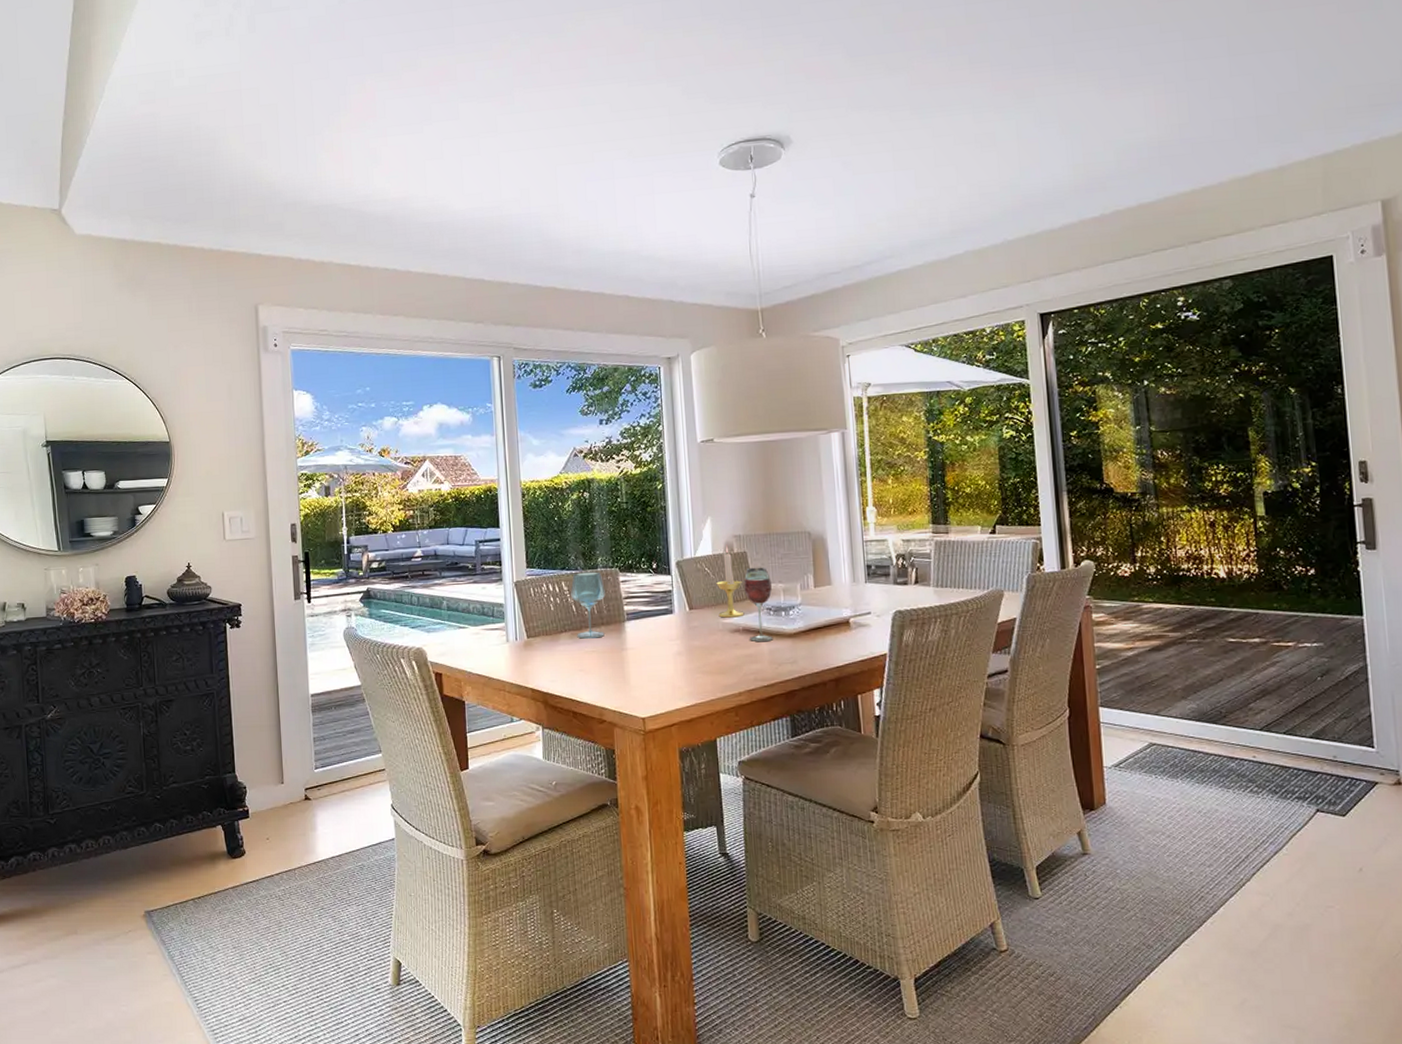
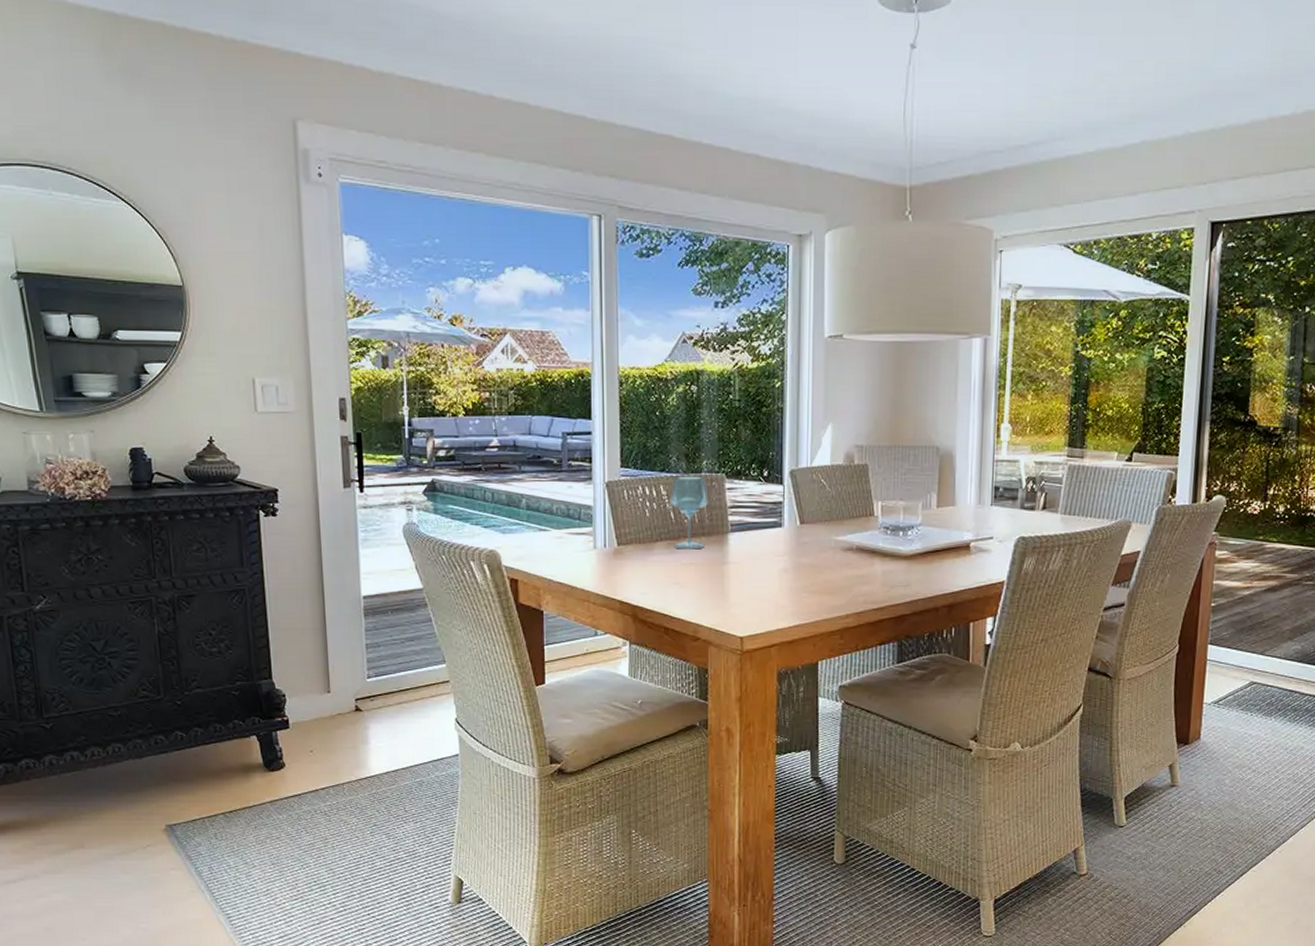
candlestick: present [716,545,745,618] -> none [831,456,860,535]
wineglass: present [743,567,774,641] -> none [861,482,892,562]

